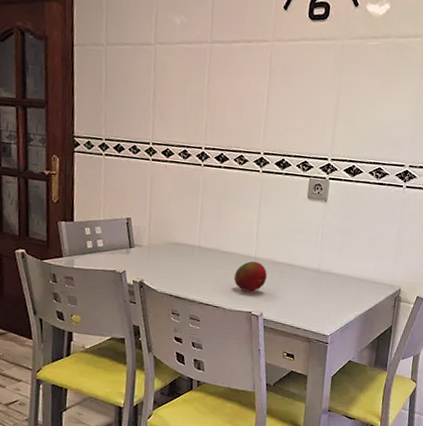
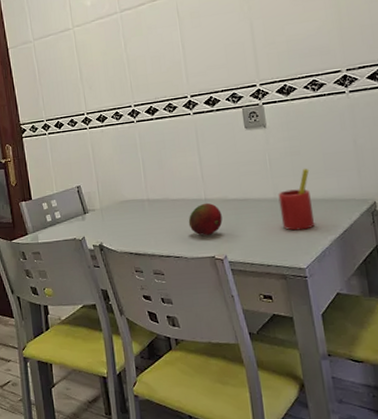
straw: none [318,247,354,303] -> present [278,168,315,231]

